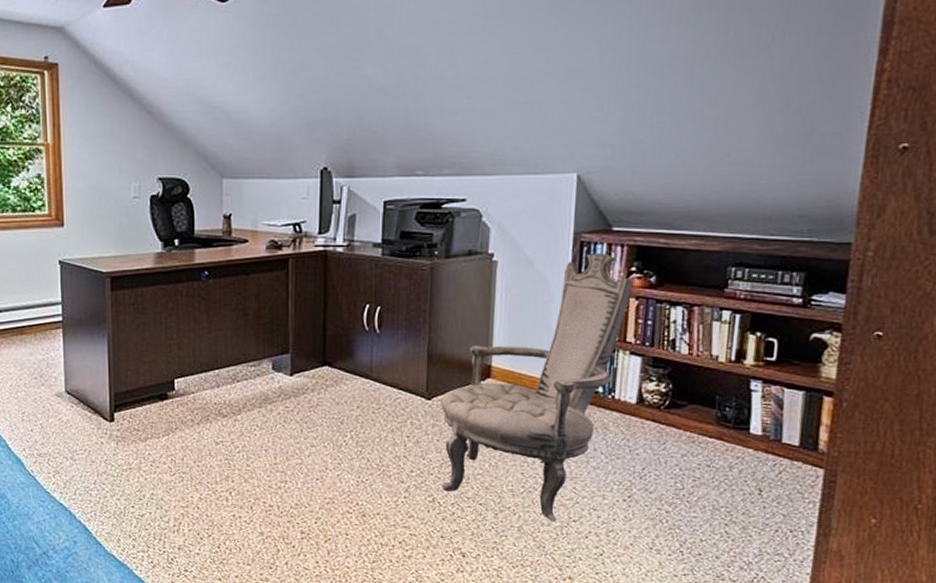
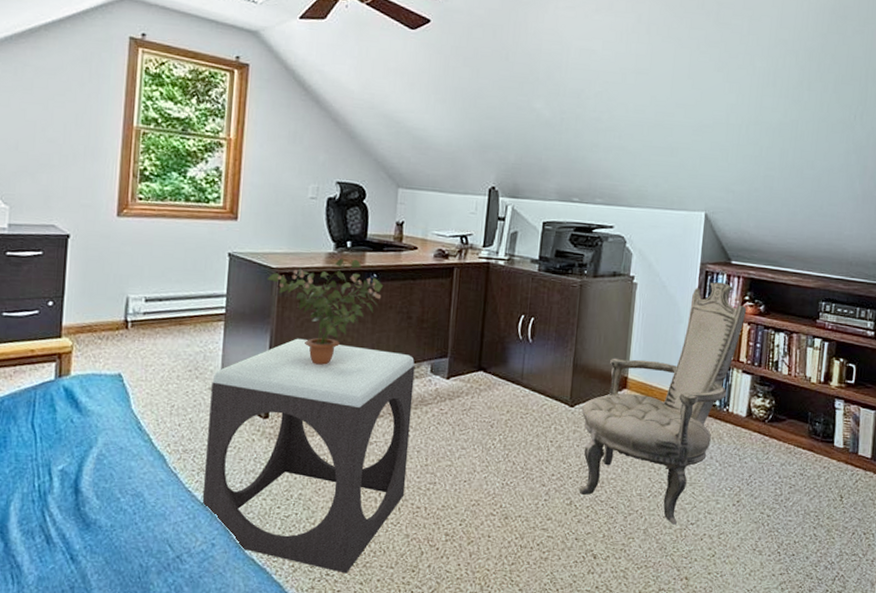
footstool: none [57,341,256,570] -> present [201,338,415,574]
potted plant: none [98,257,216,367] -> present [267,258,384,365]

